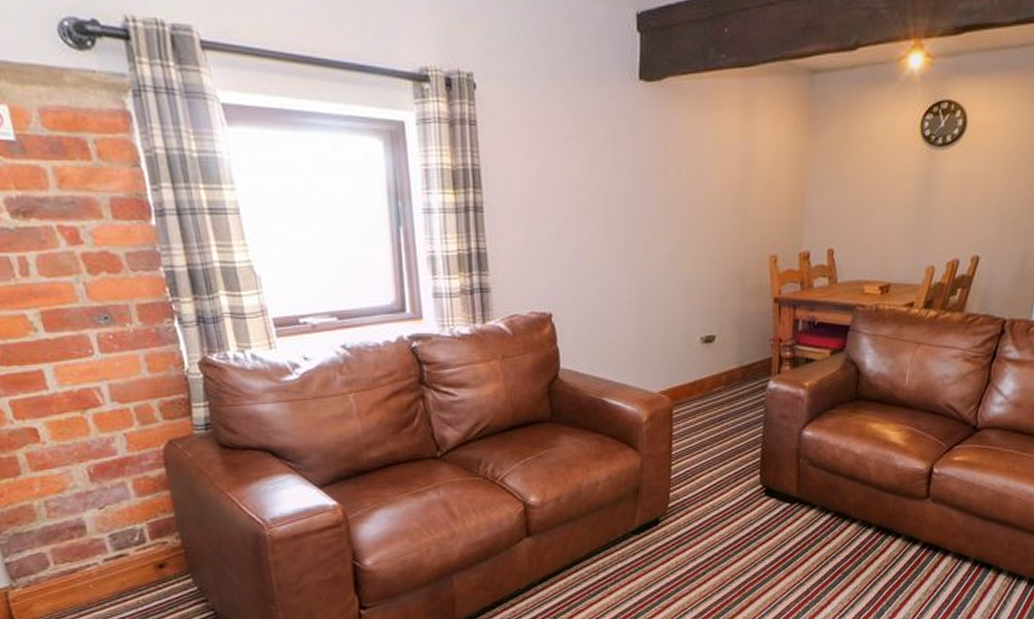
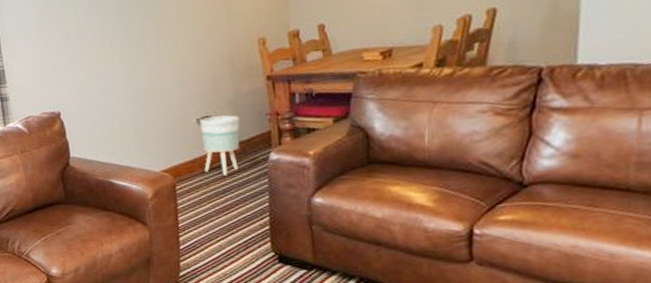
planter: none [703,336,744,402] -> present [199,115,241,176]

